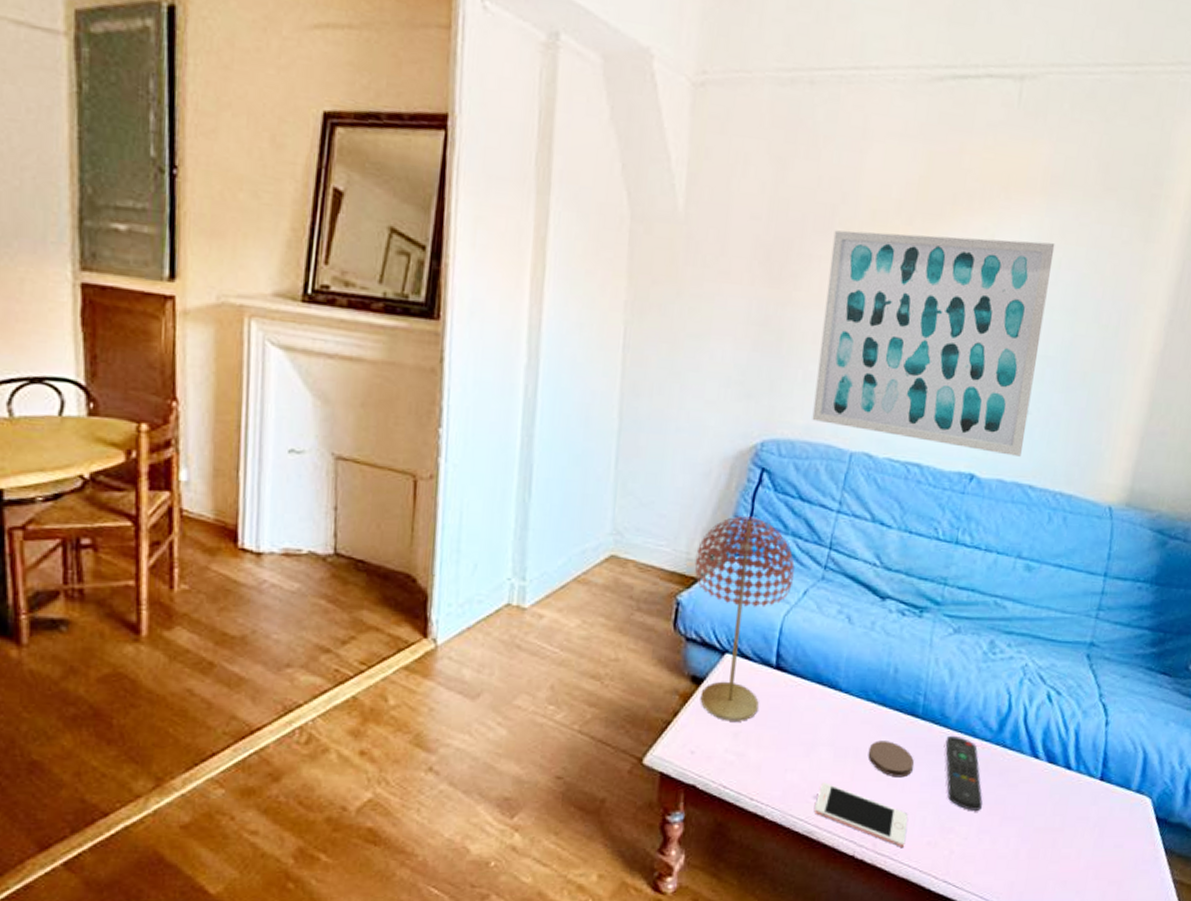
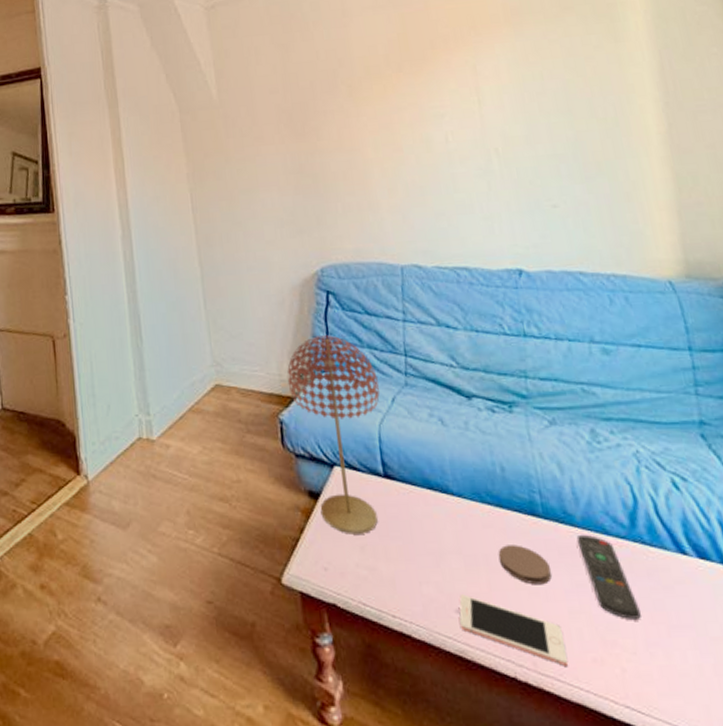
wall art: present [812,230,1055,456] -> none [339,61,562,248]

